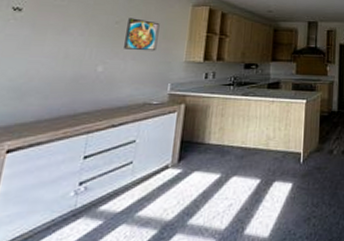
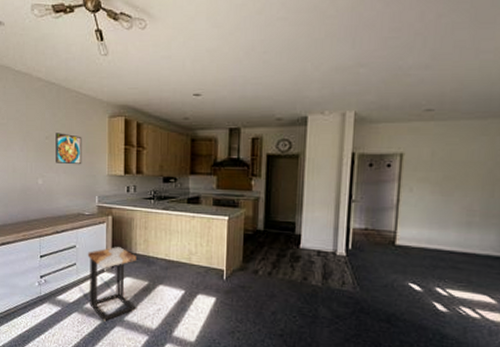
side table: none [144,138,209,230] -> present [87,247,137,321]

